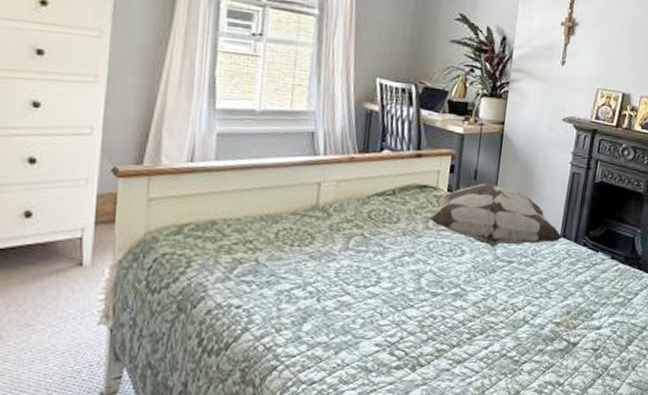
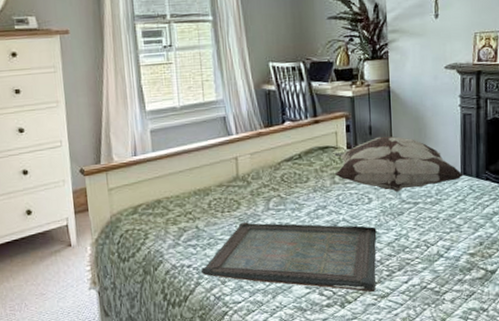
serving tray: none [253,261,465,357] -> present [202,222,377,293]

